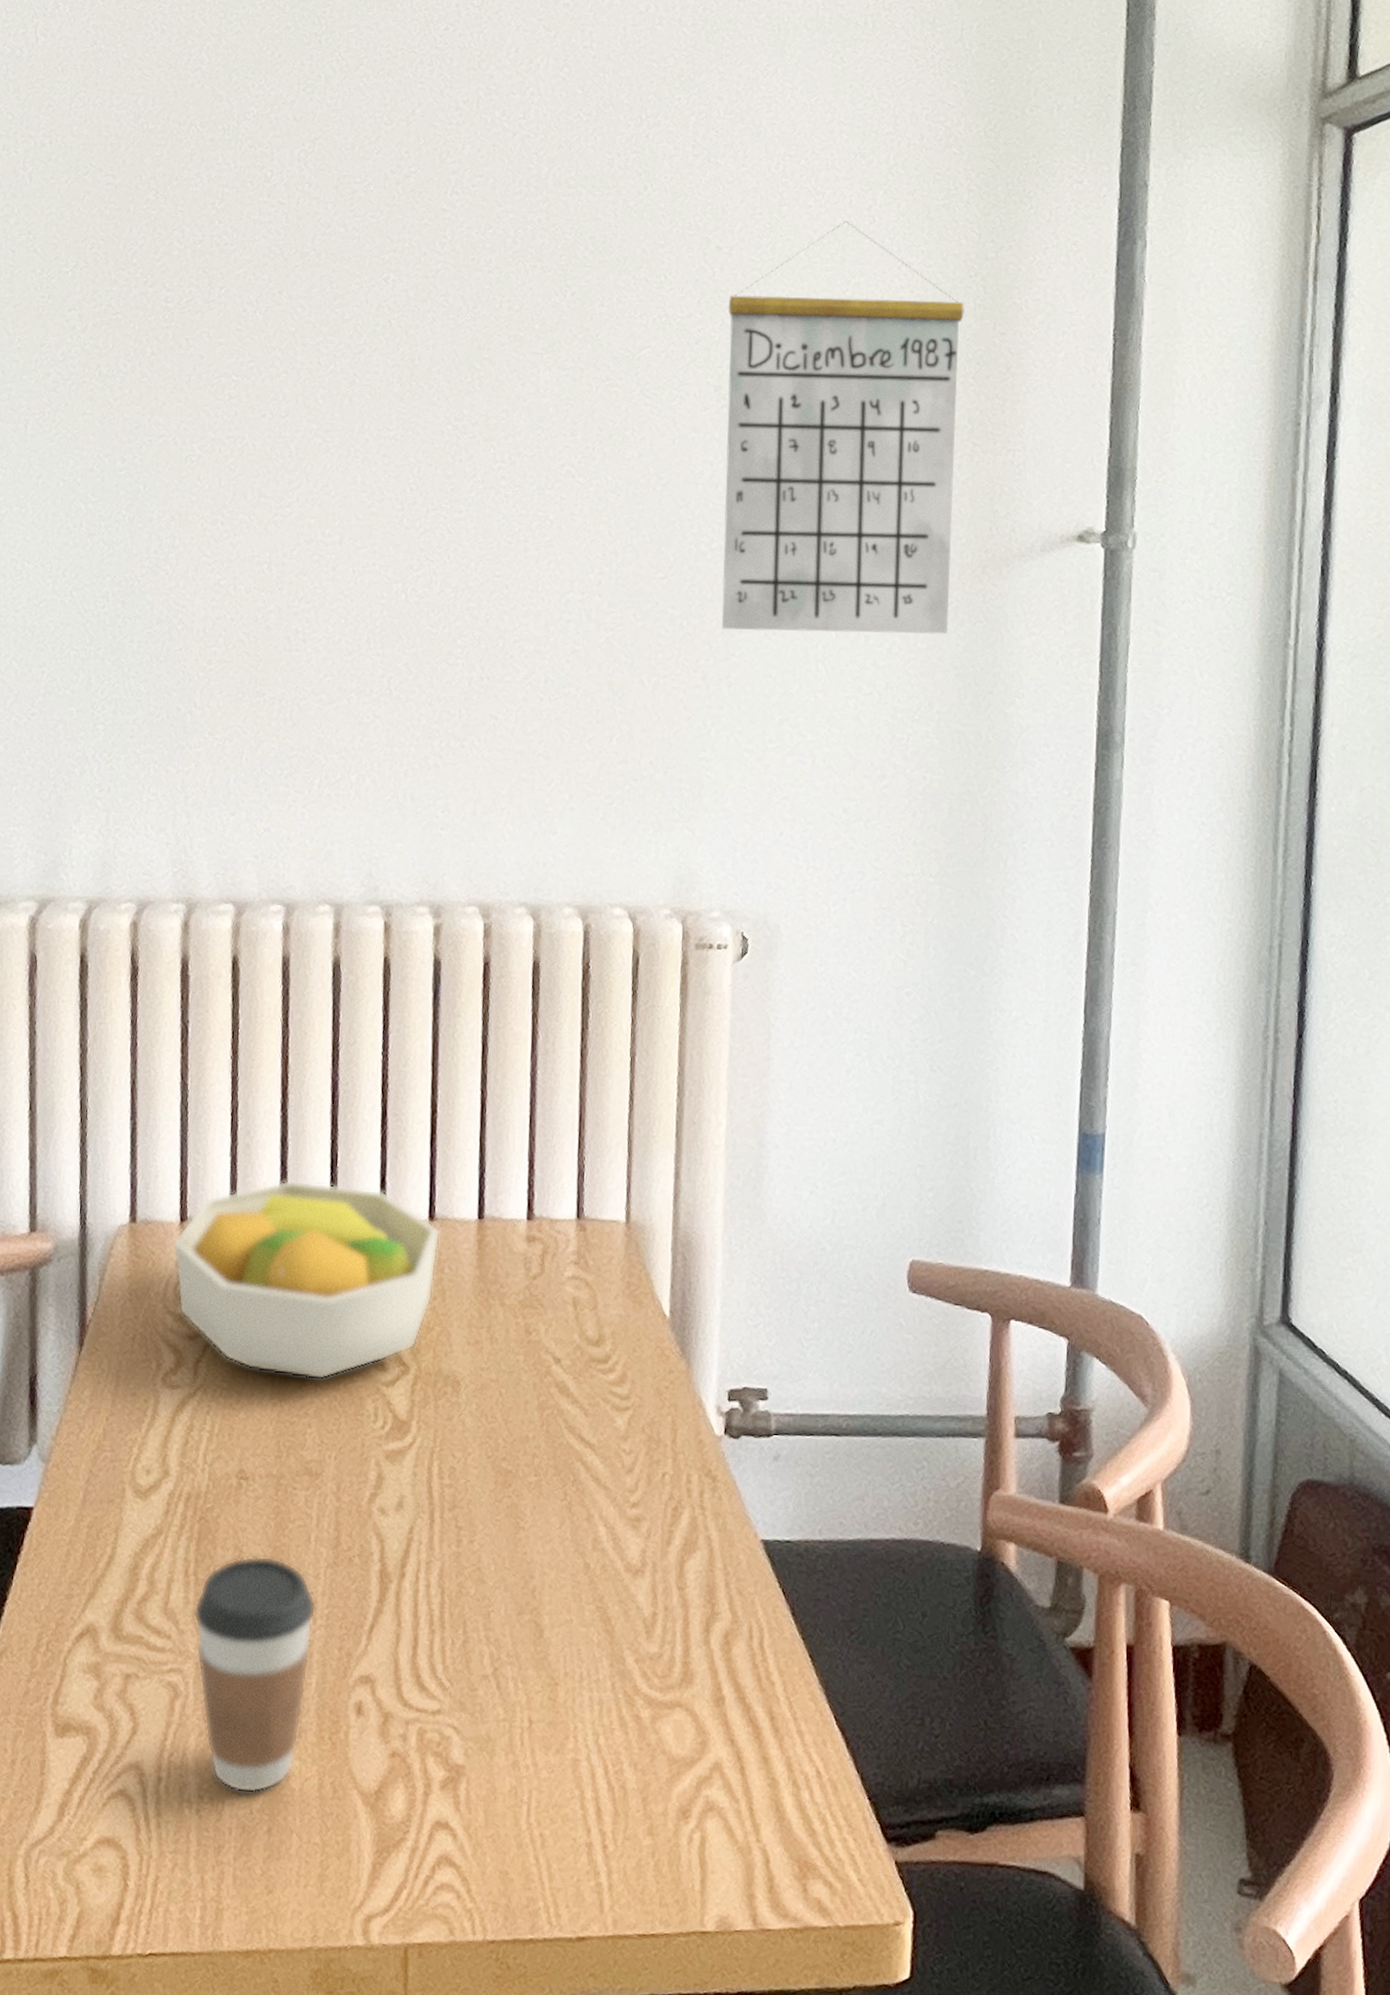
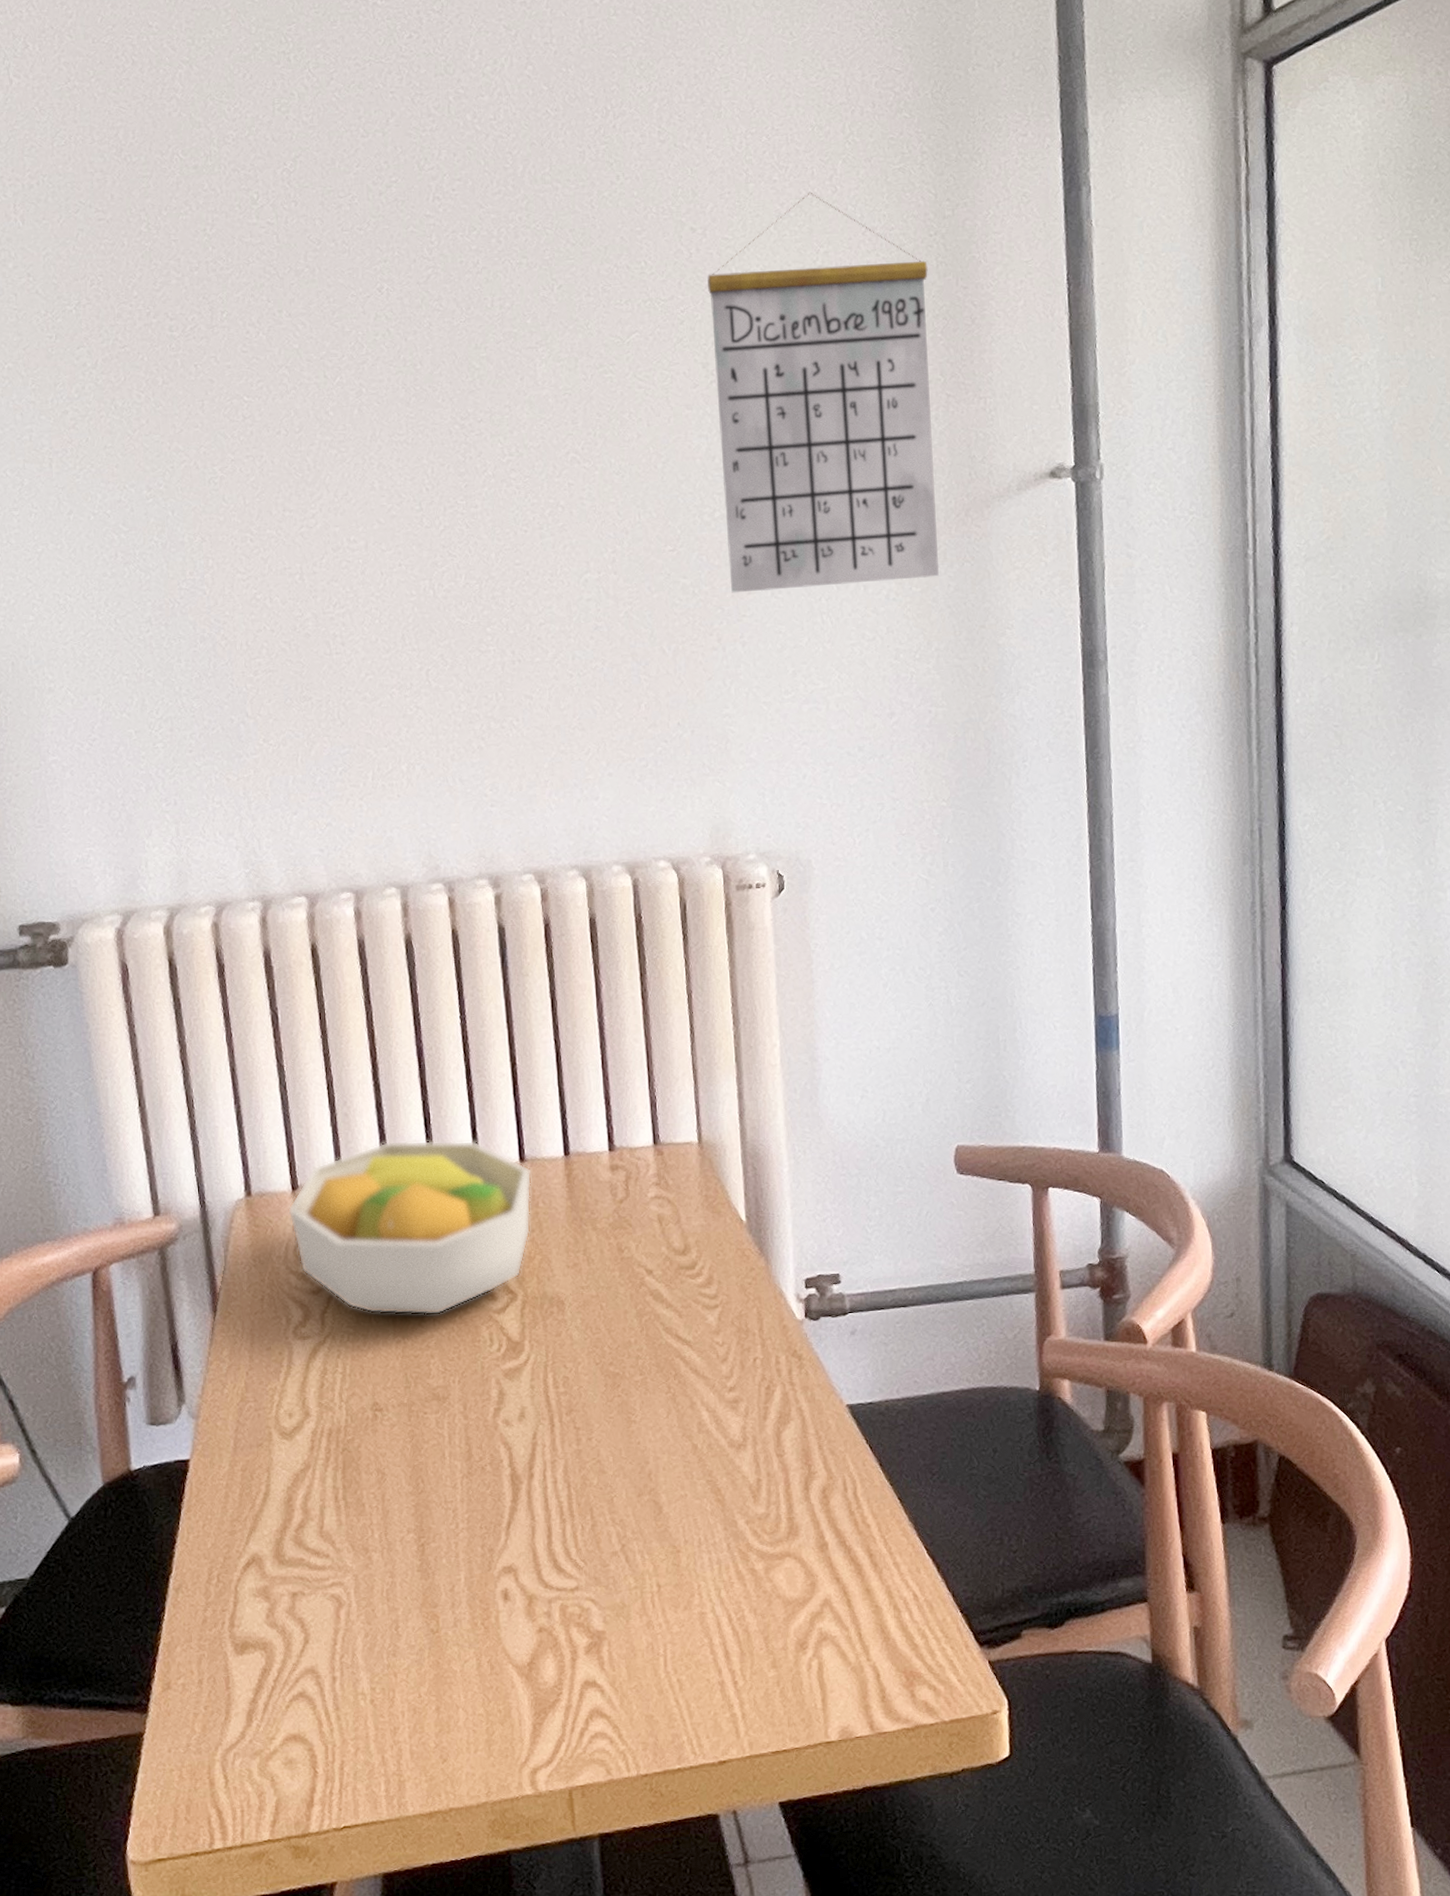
coffee cup: present [193,1555,317,1794] -> none [347,1475,457,1680]

